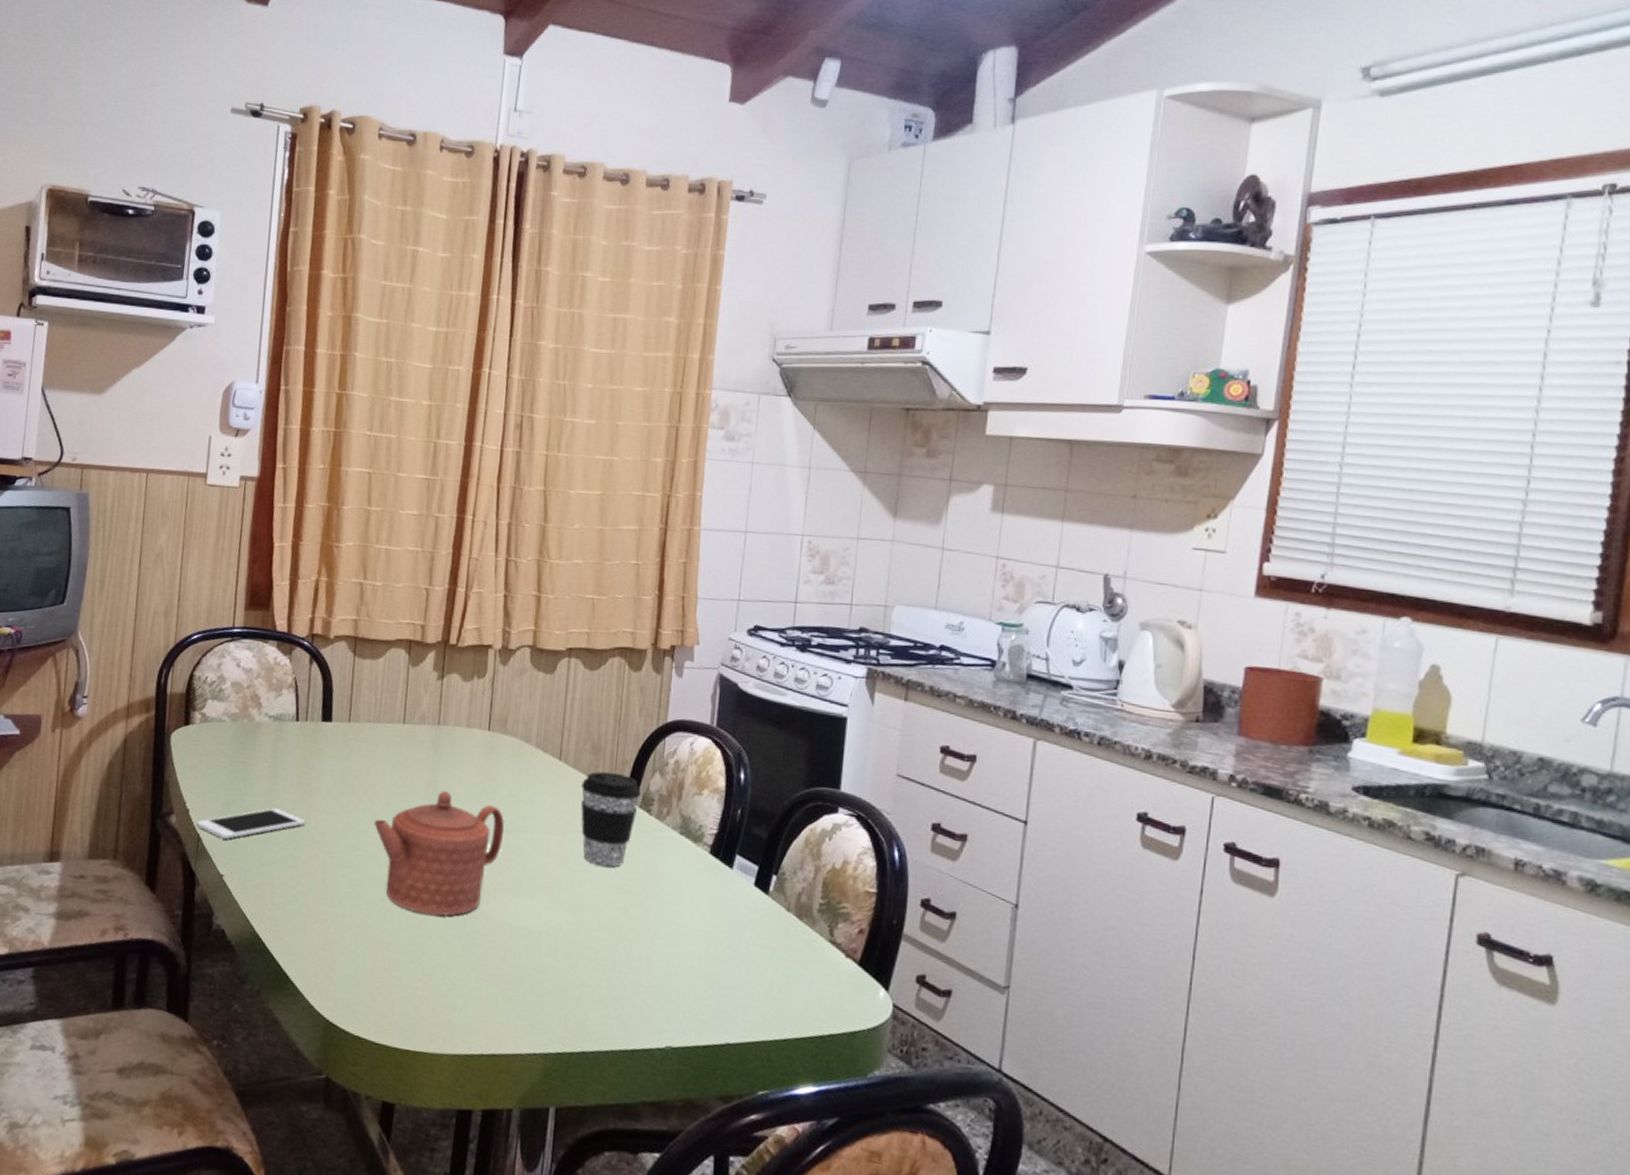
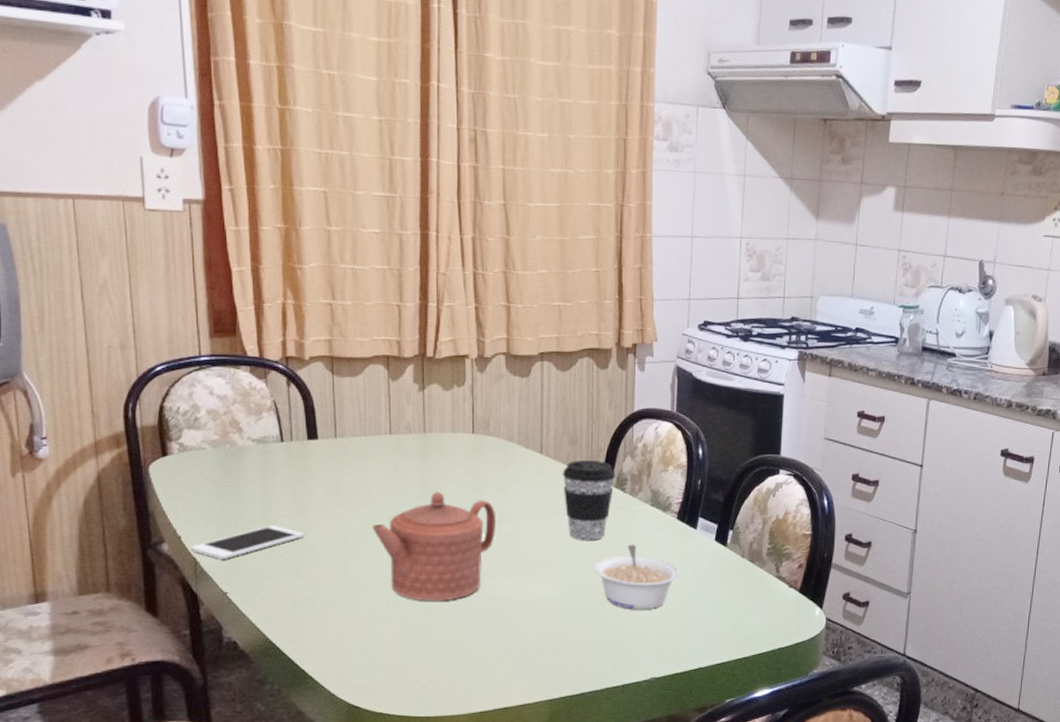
legume: none [608,877,708,960] -> present [594,544,679,610]

